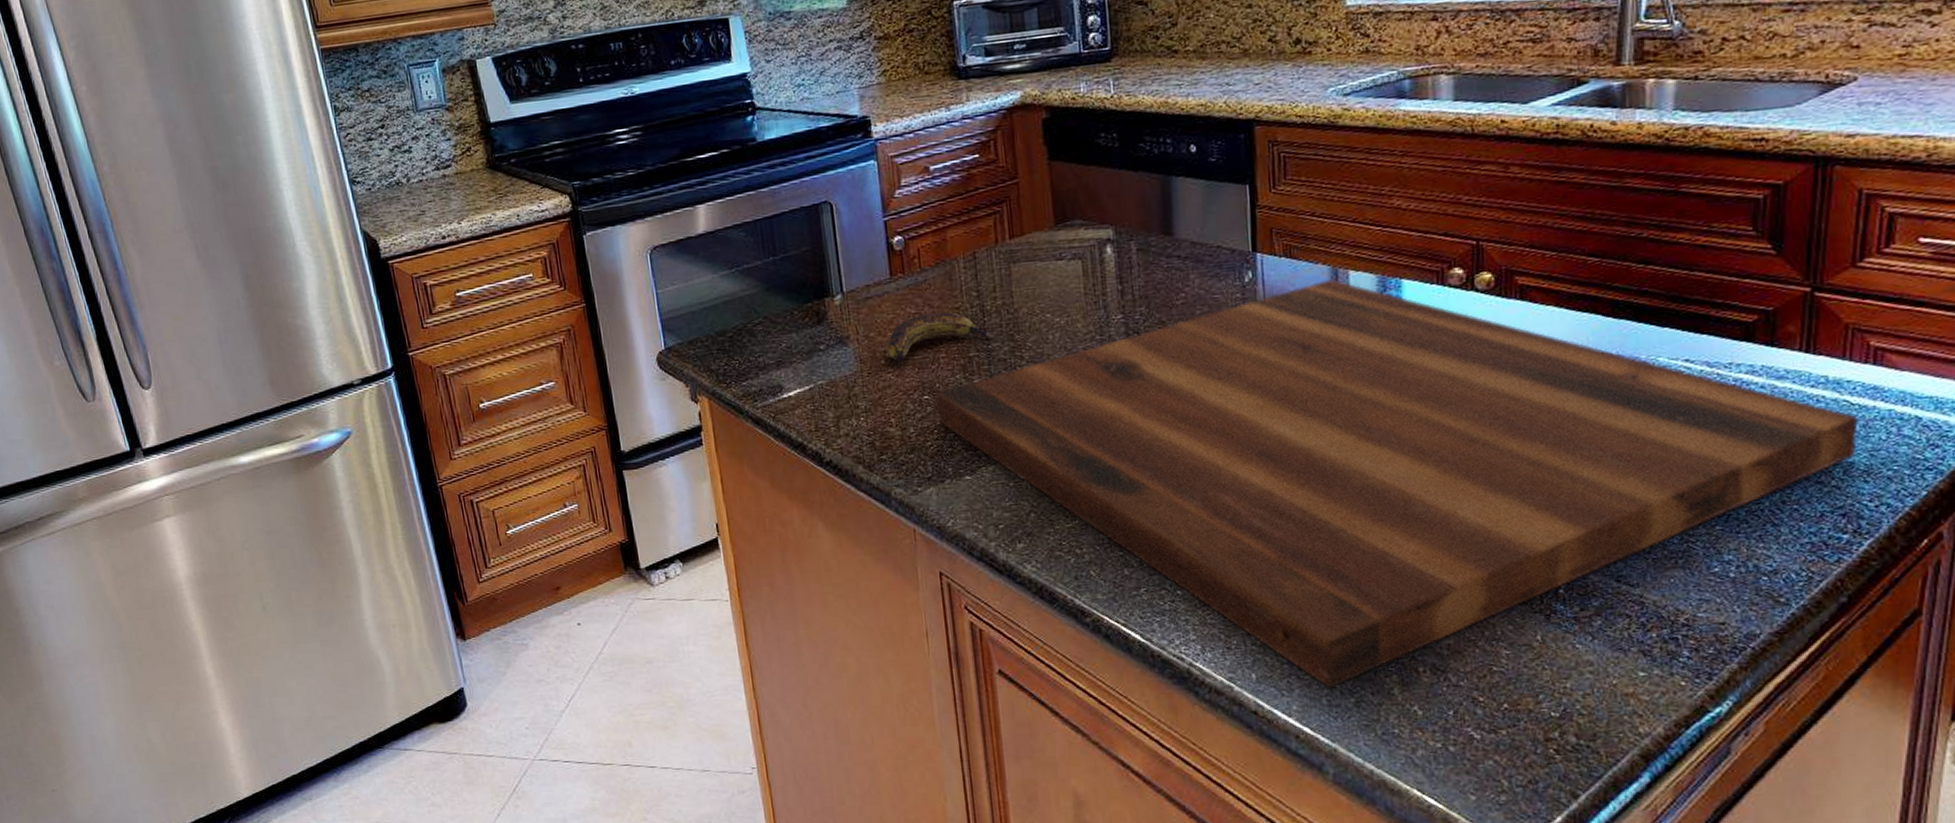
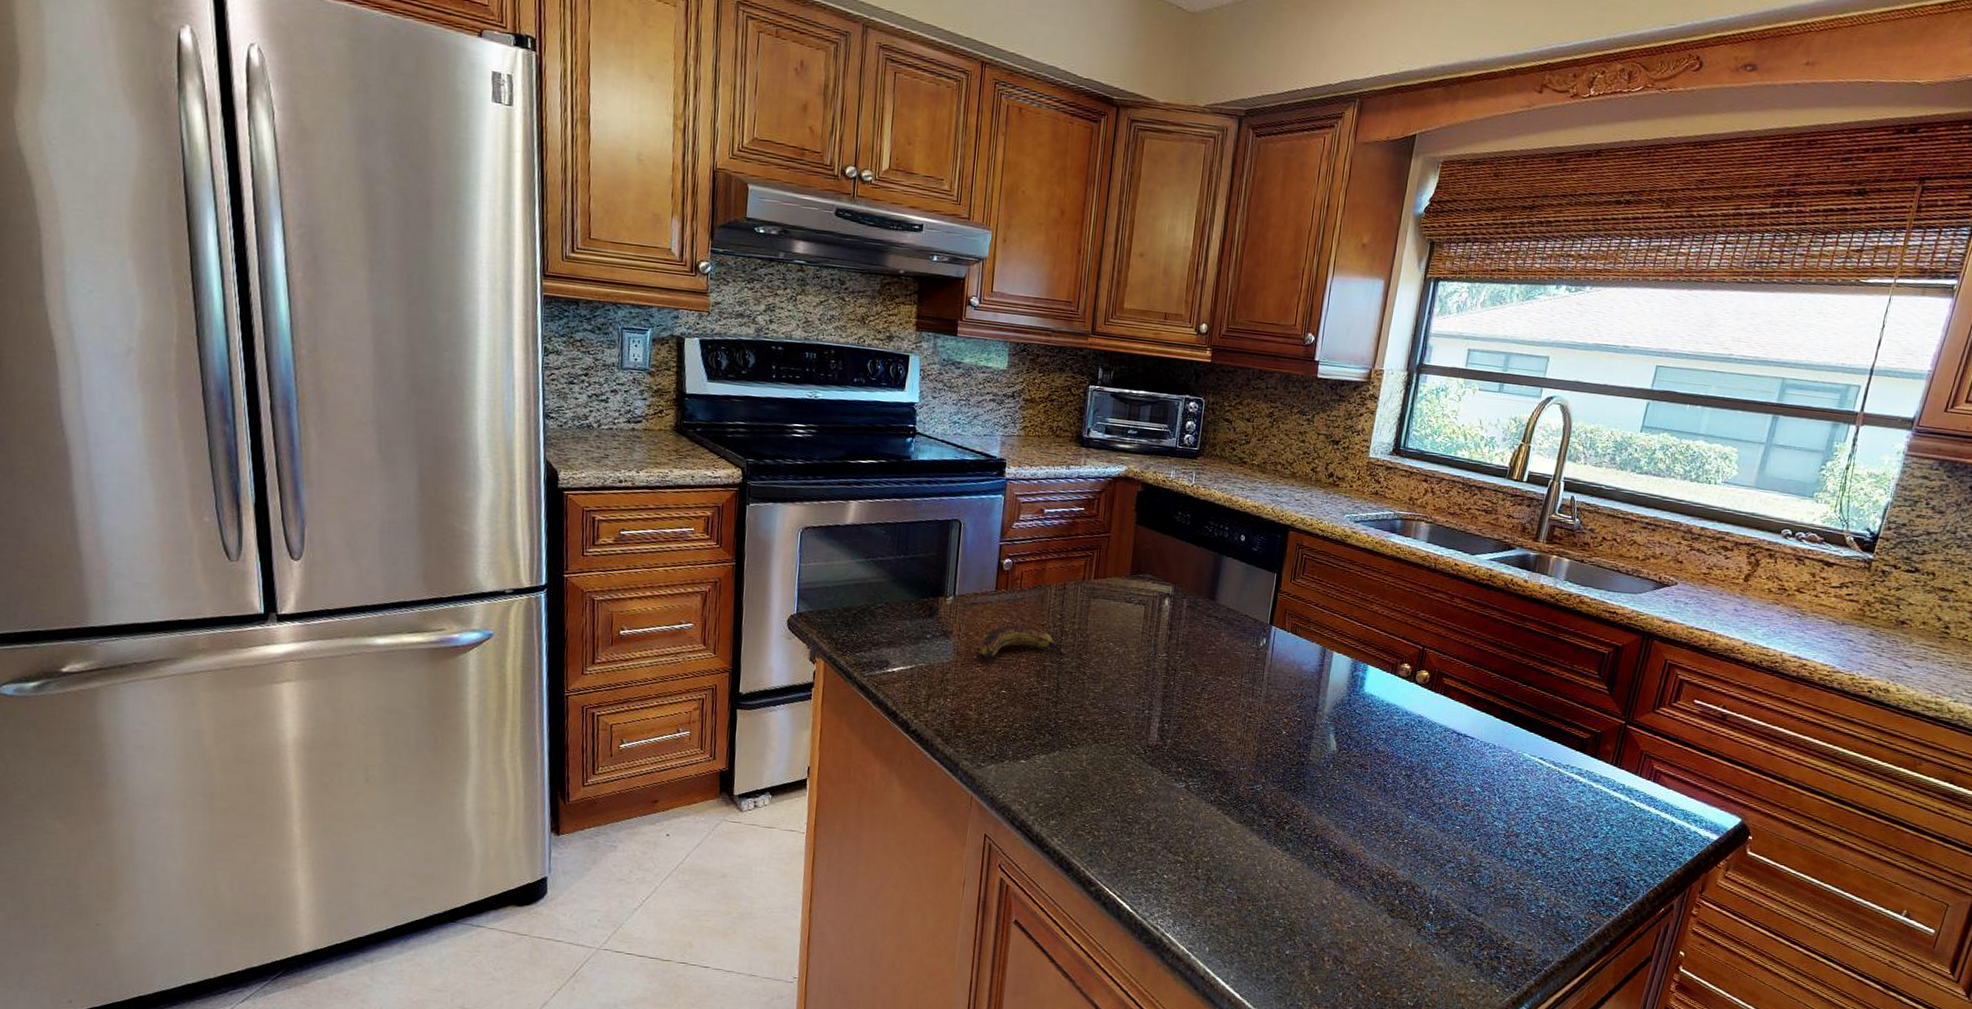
cutting board: present [936,279,1859,689] -> none [1009,655,1638,966]

